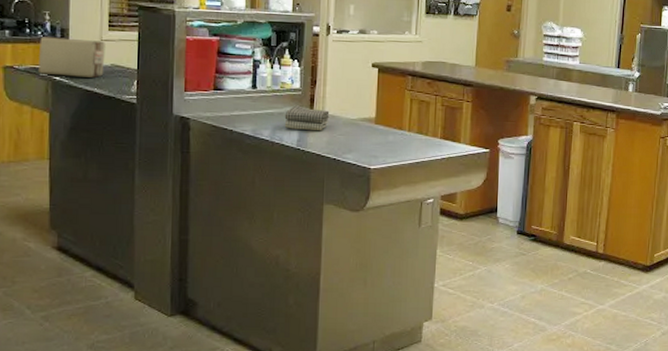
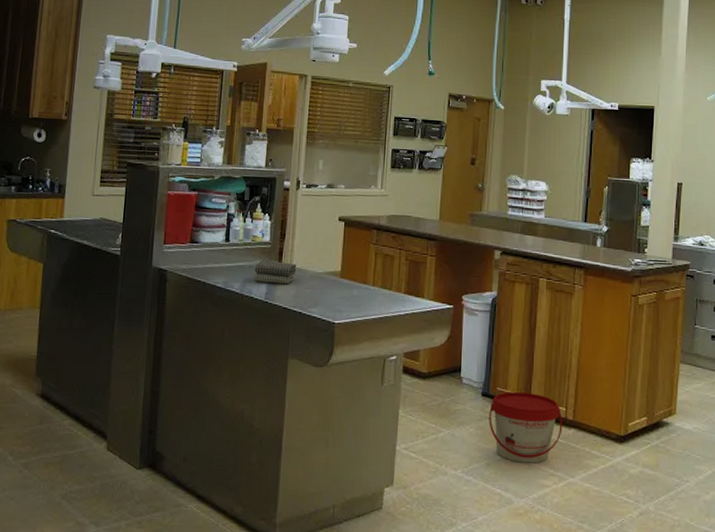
box: present [39,36,105,78] -> none [37,192,96,231]
bucket: none [524,230,594,294] -> present [489,392,563,463]

